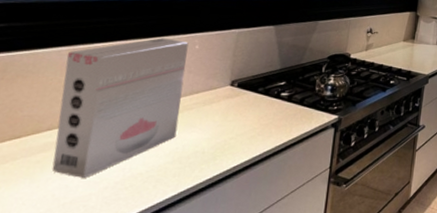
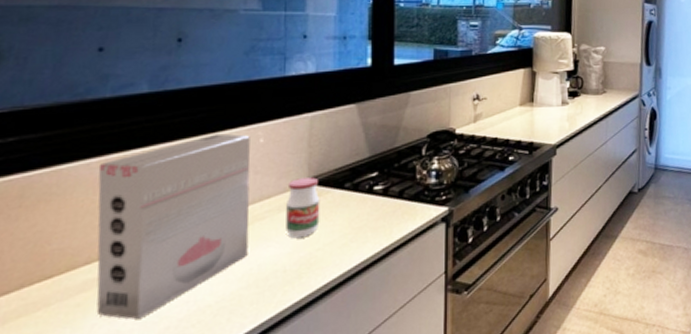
jar: none [208,80,238,128] -> present [286,177,321,239]

